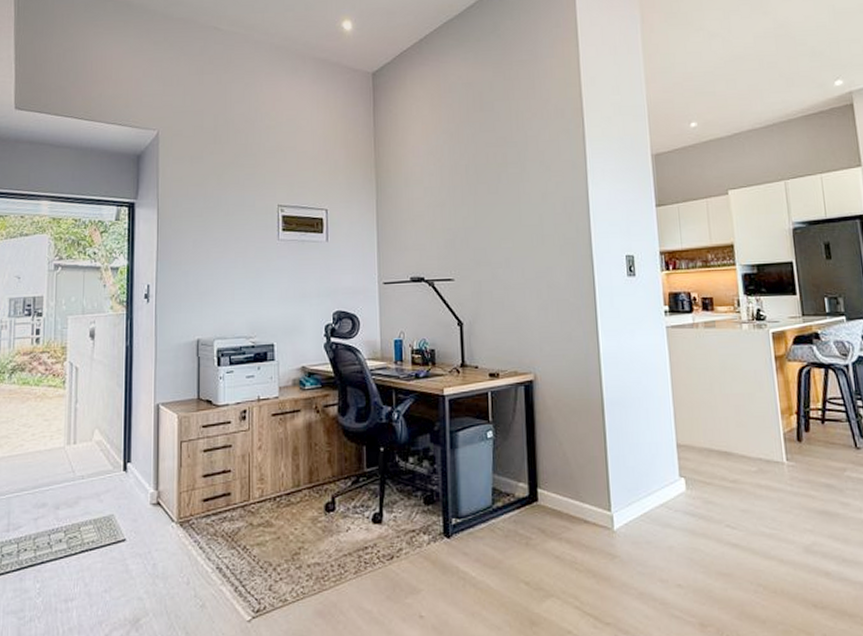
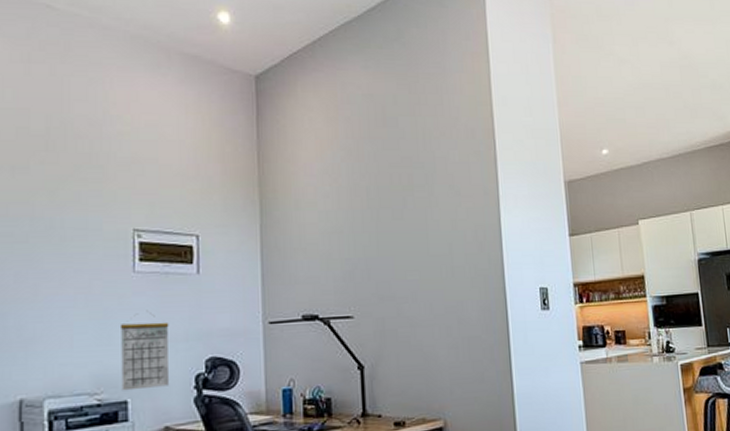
calendar: none [268,273,305,336] -> present [119,313,169,391]

